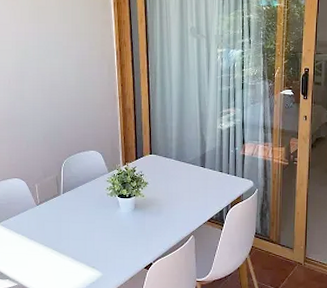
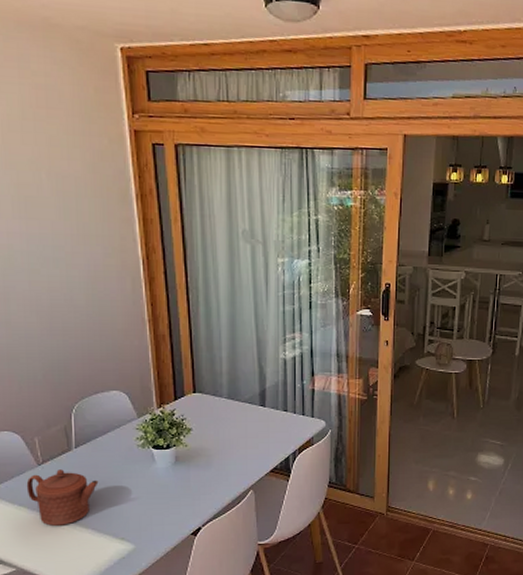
teapot: none [28,209,78,253] -> present [26,469,99,526]

